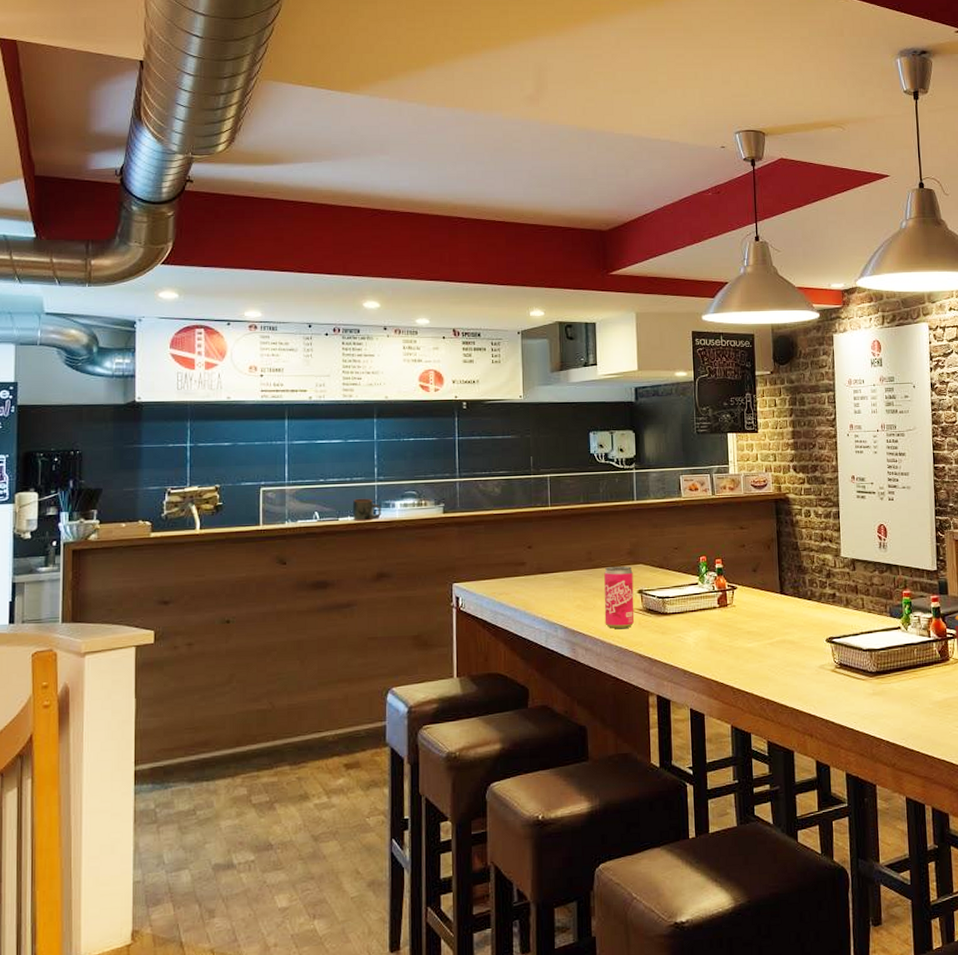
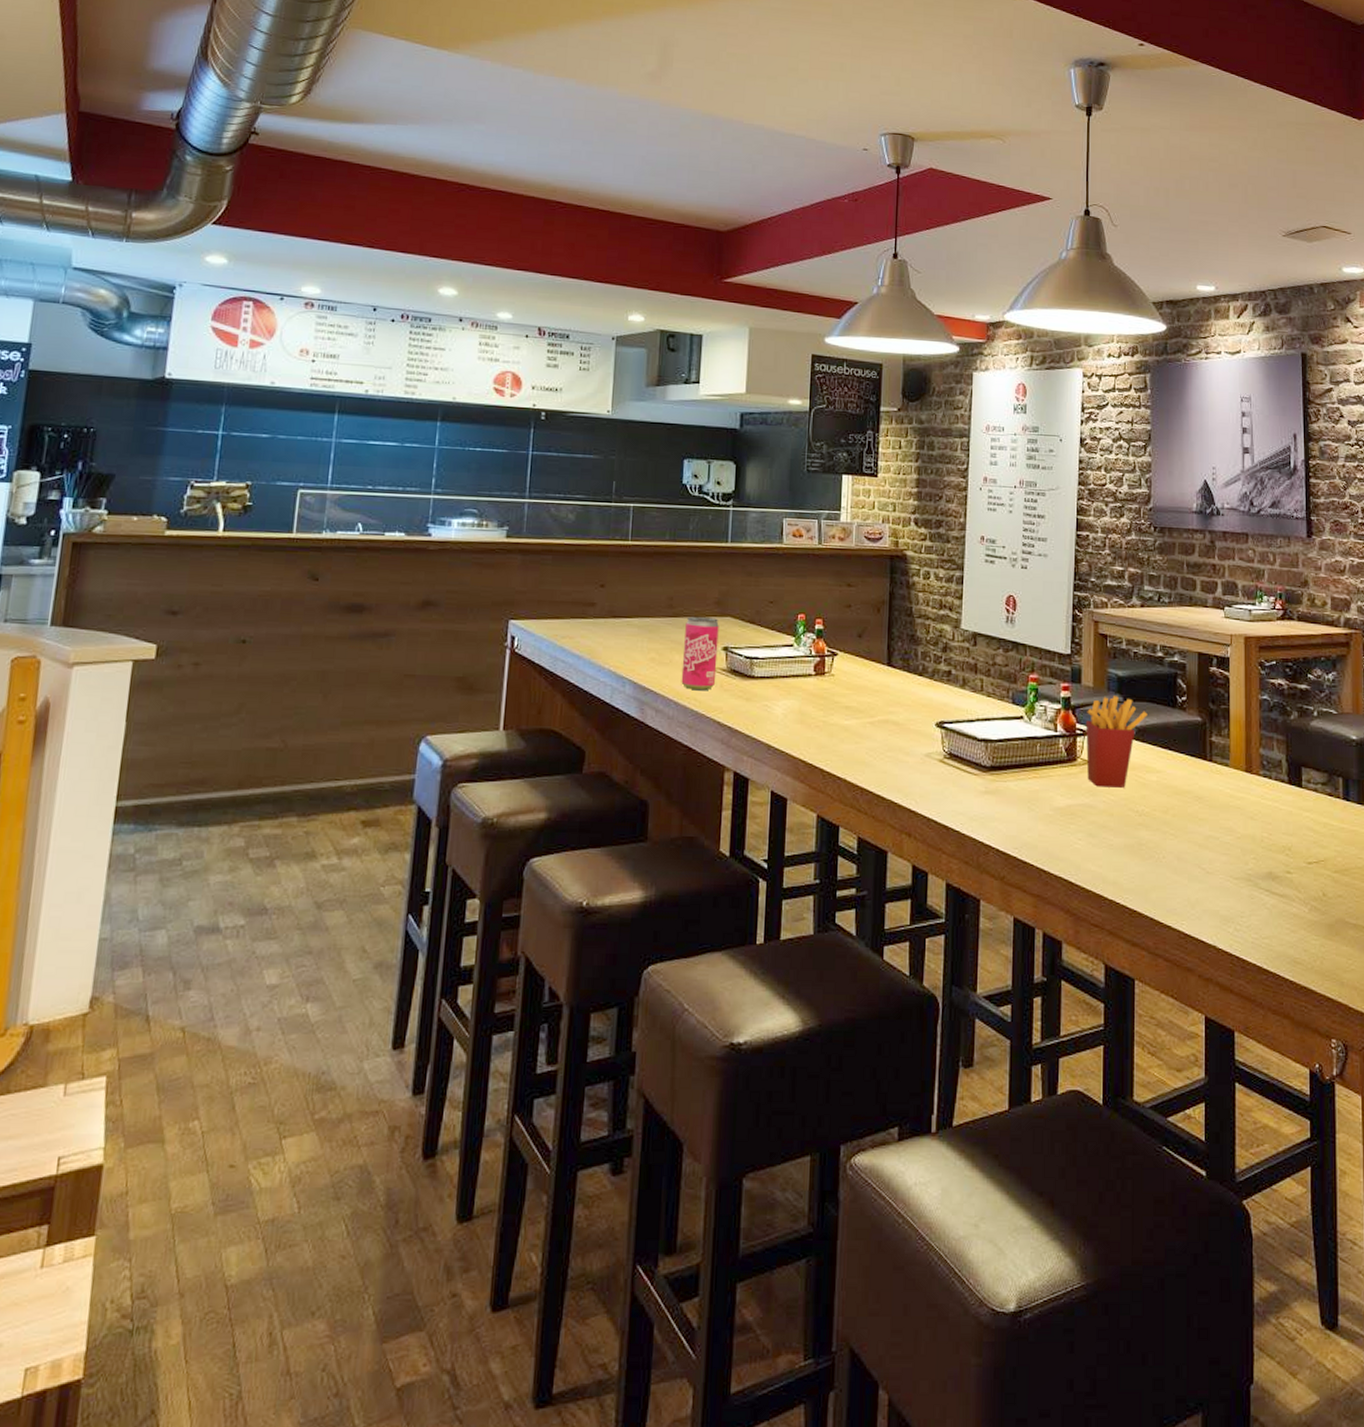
mug: present [352,498,382,522] -> none [401,511,436,540]

